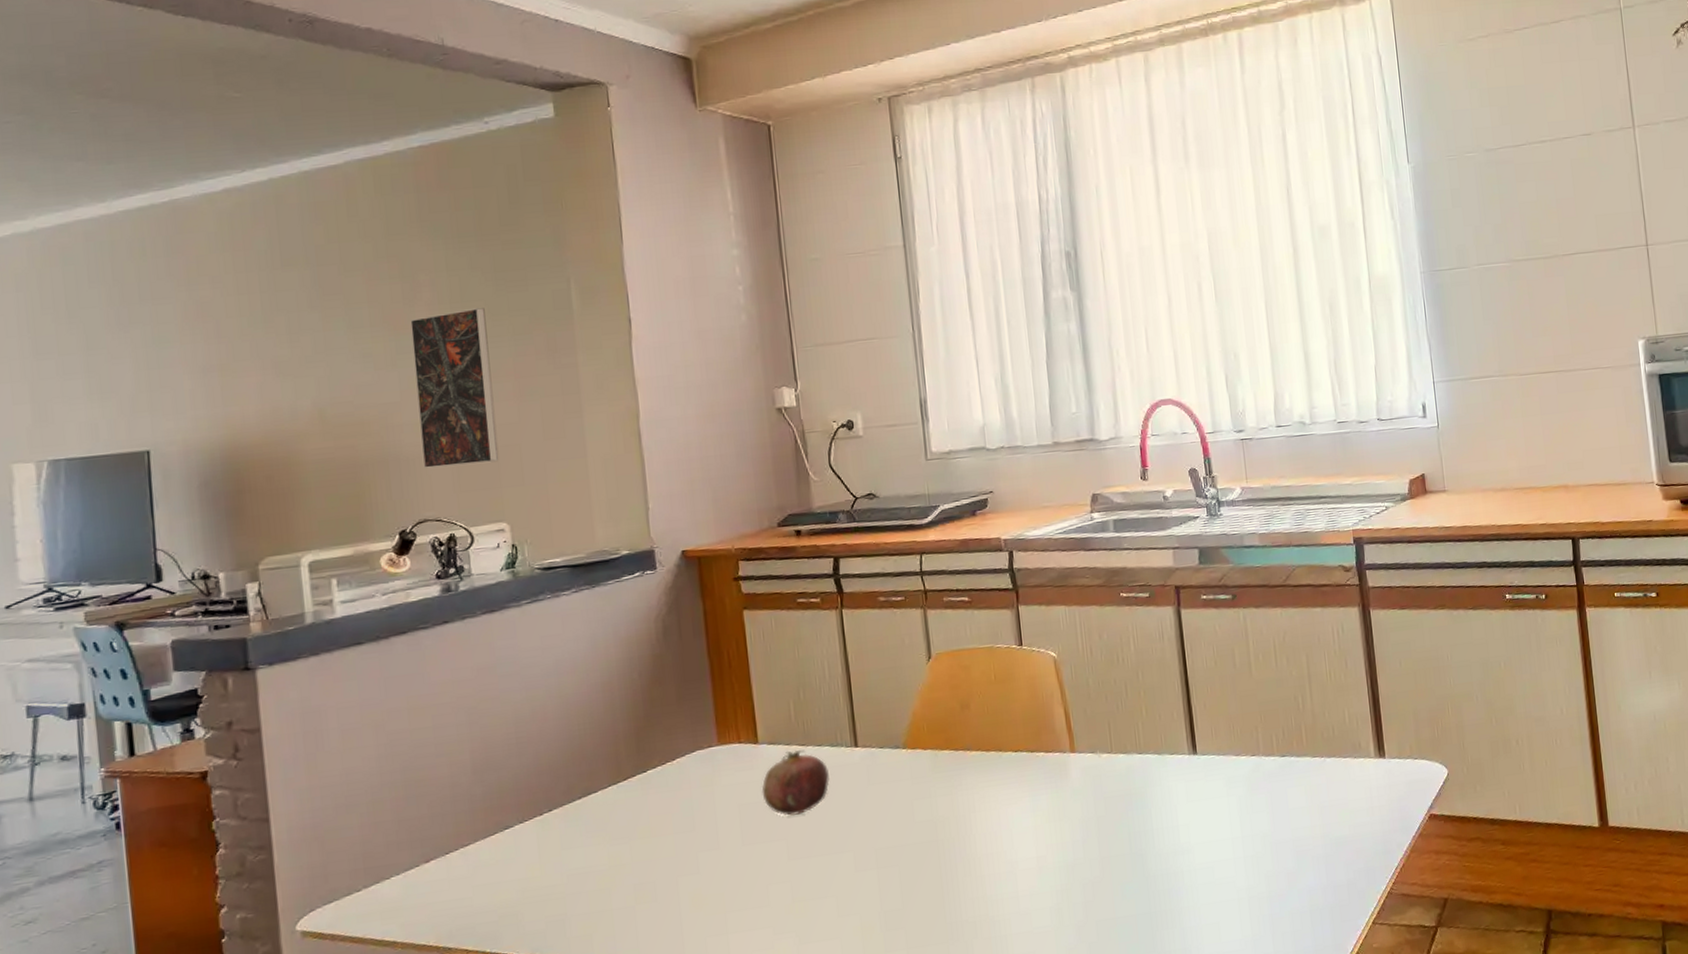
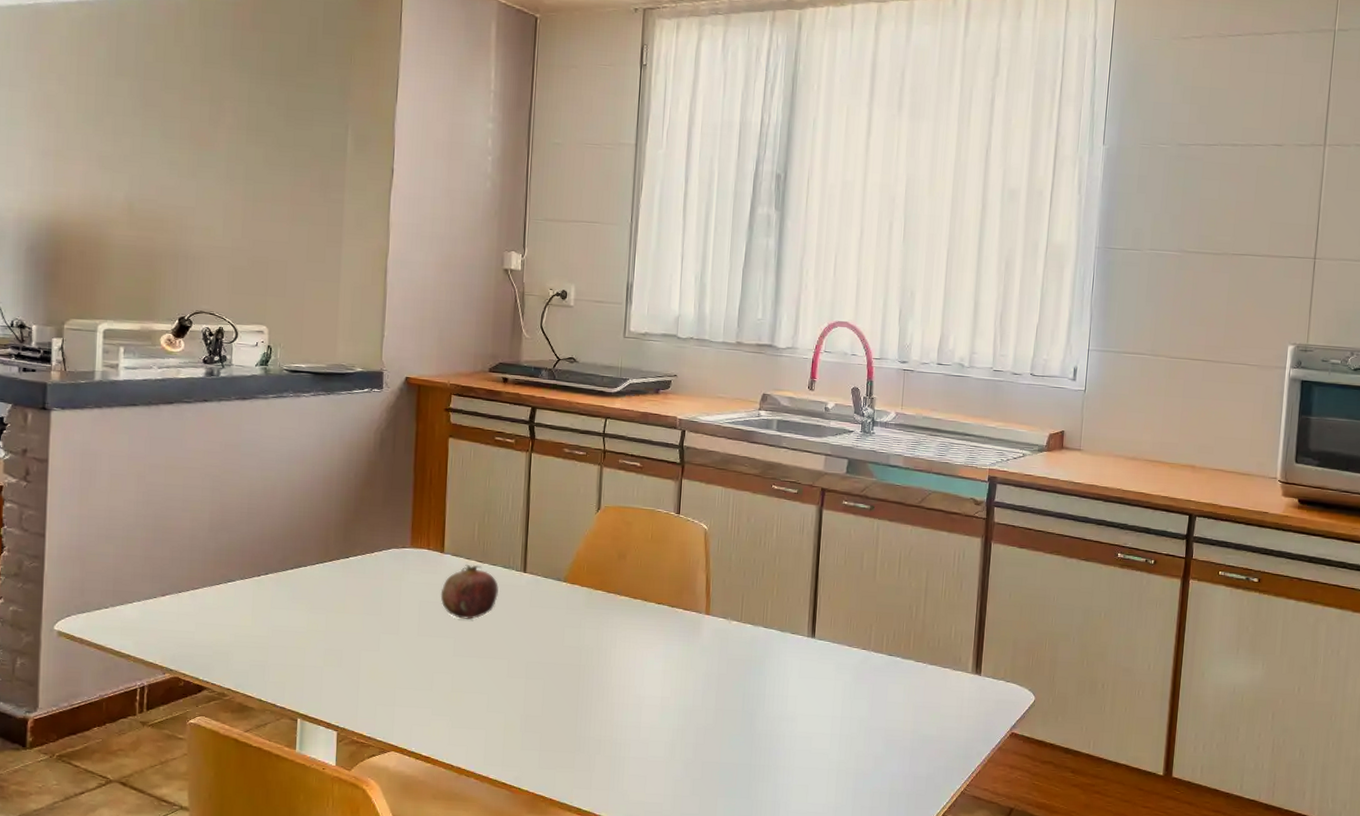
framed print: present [410,308,499,468] -> none [206,137,274,273]

